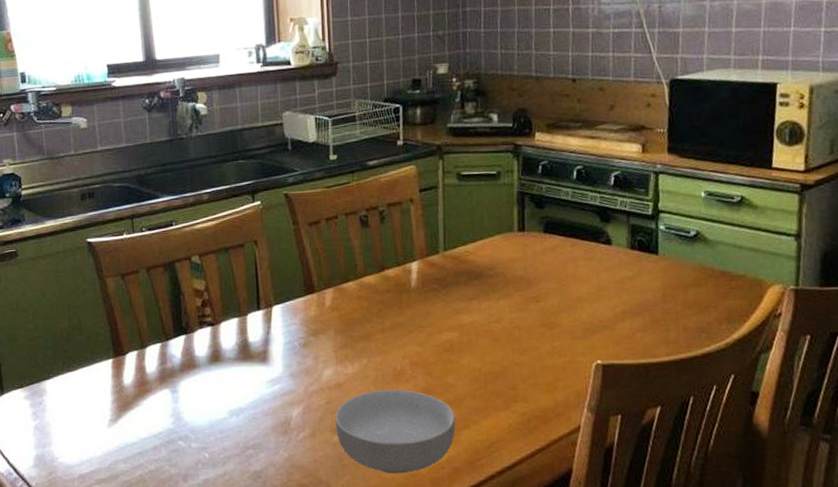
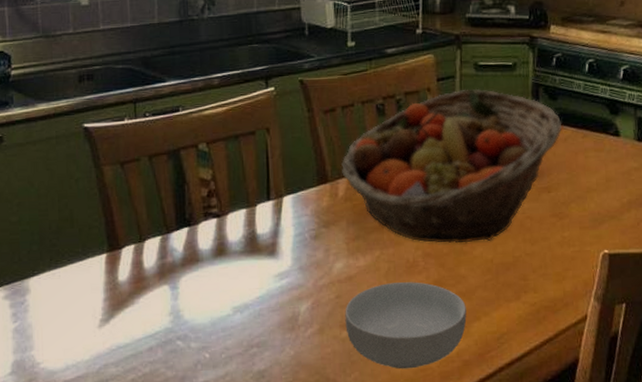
fruit basket: none [327,198,549,352] -> present [341,88,562,243]

